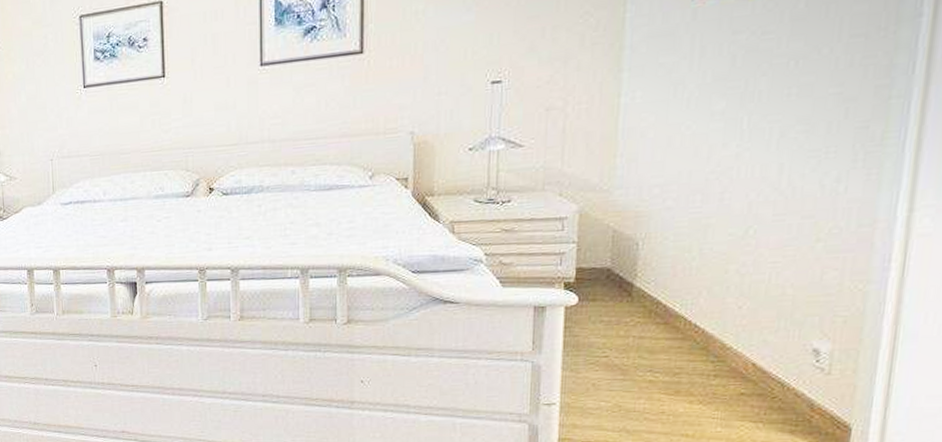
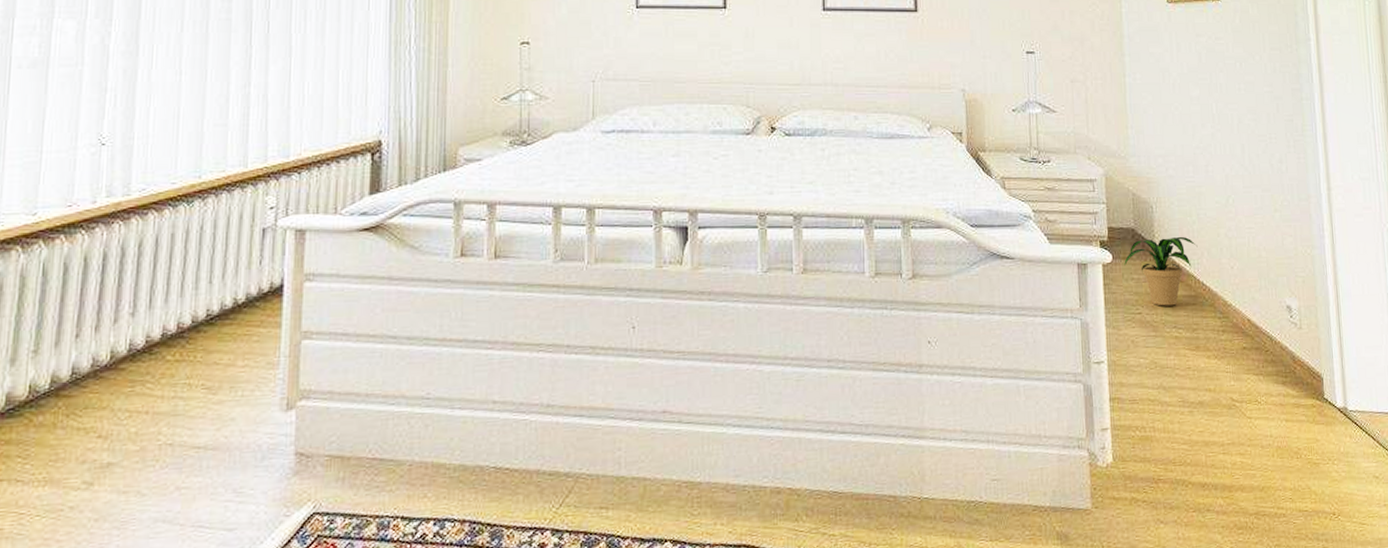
potted plant: none [593,274,695,349] -> present [1124,236,1198,306]

